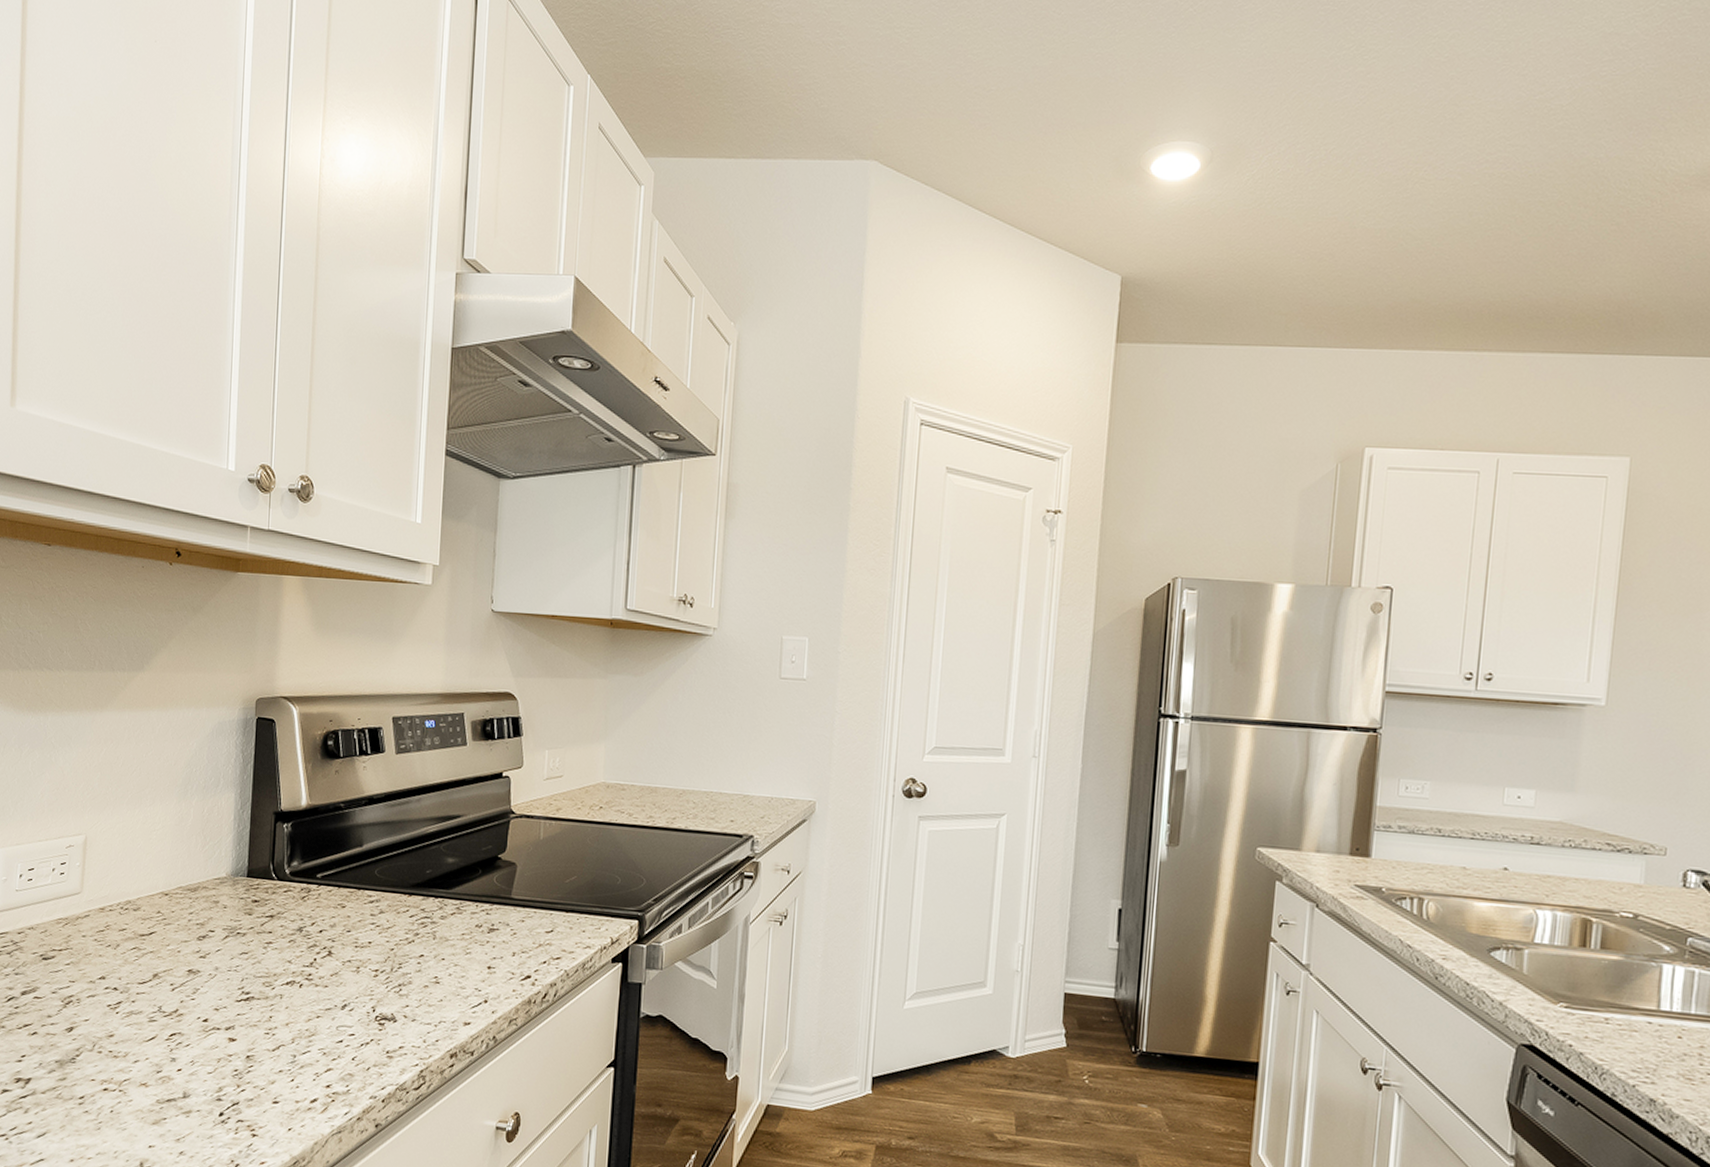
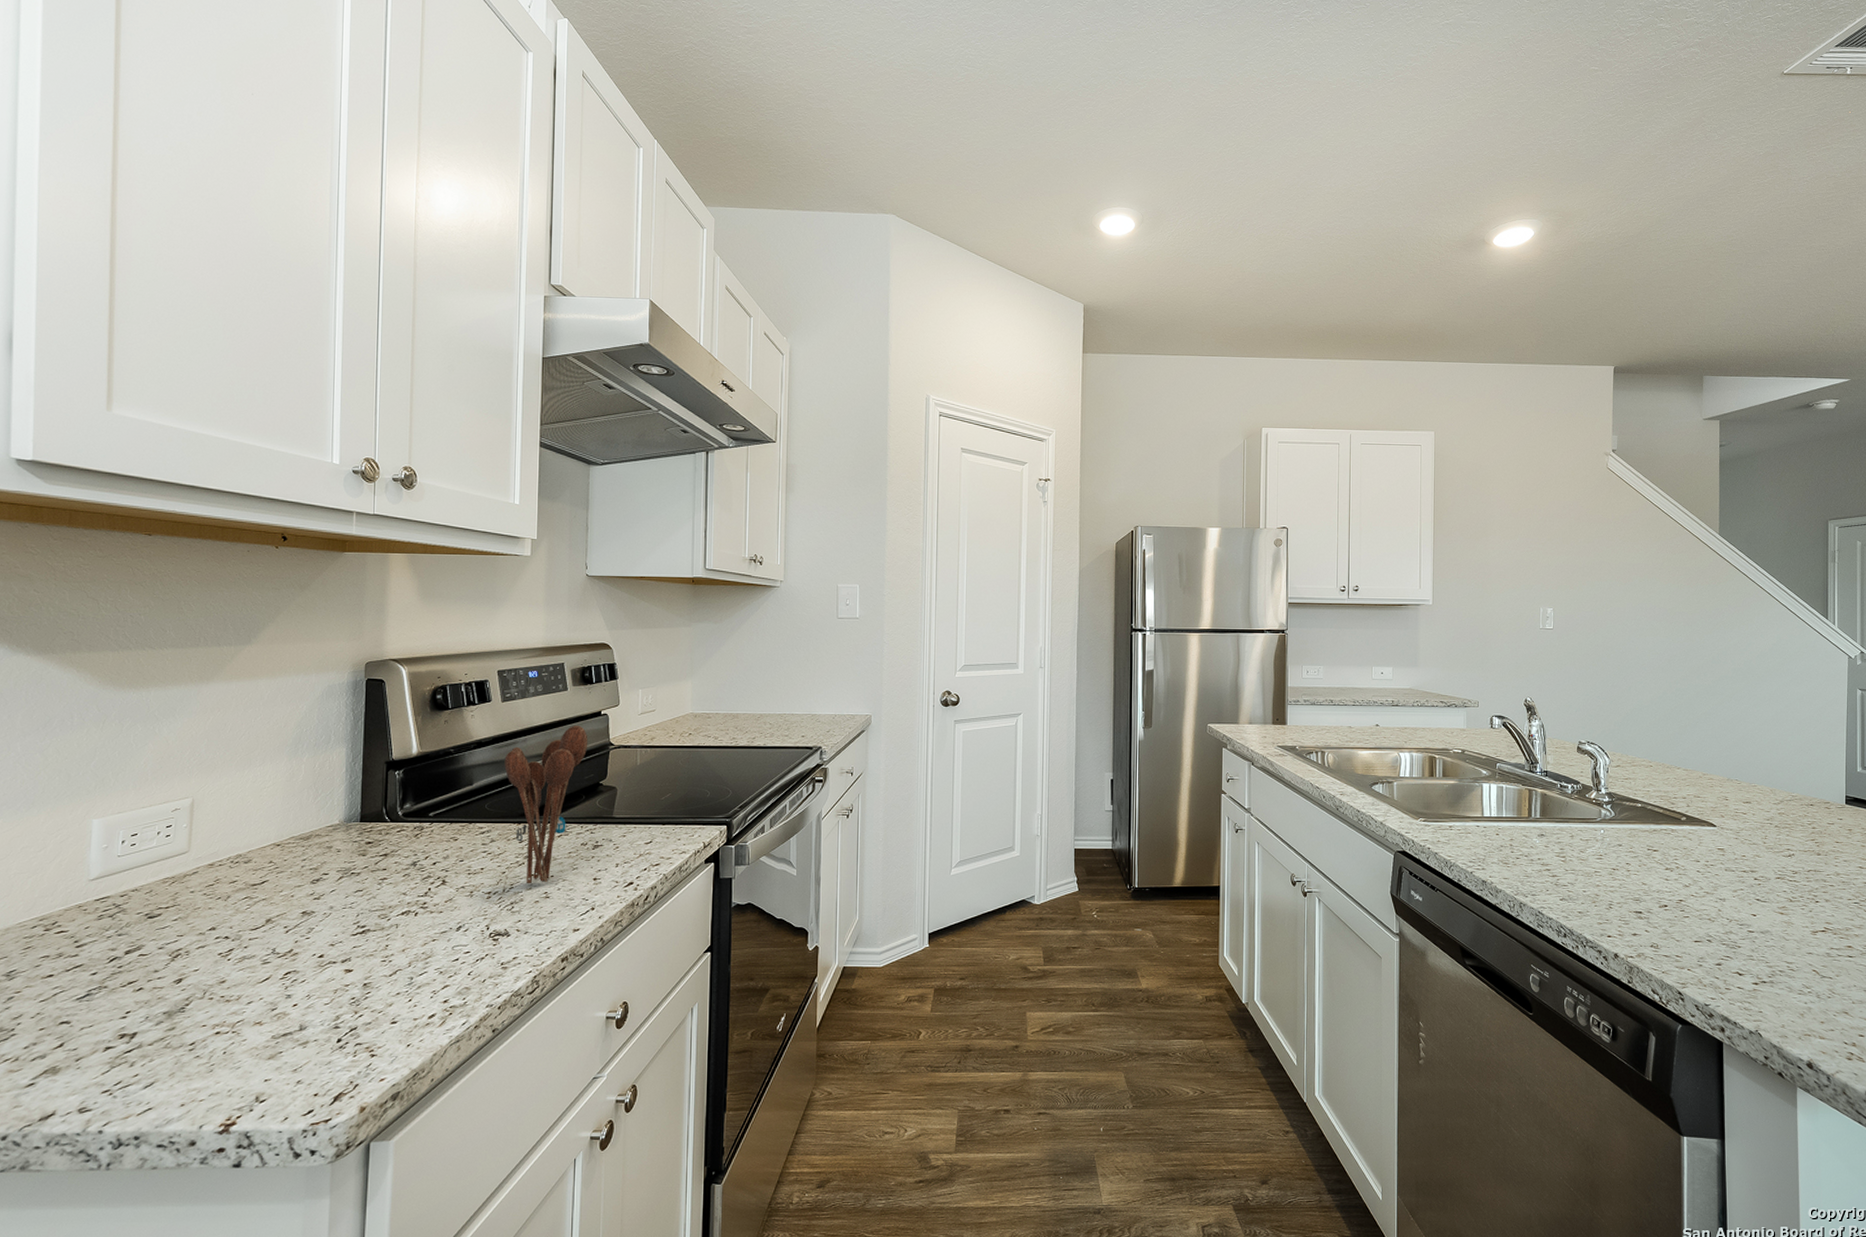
utensil holder: none [396,786,488,966] -> present [504,725,588,884]

